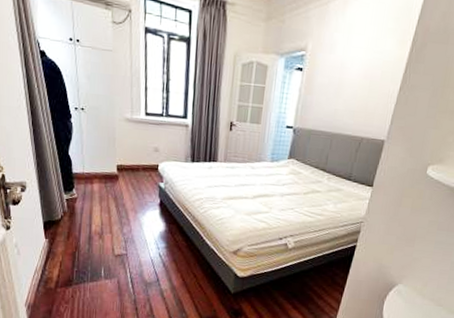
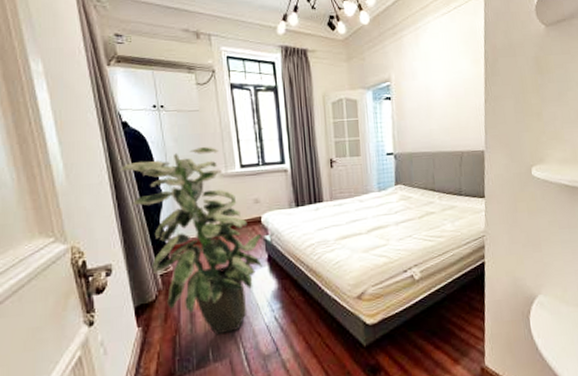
indoor plant: none [35,88,157,259] -> present [118,146,262,335]

